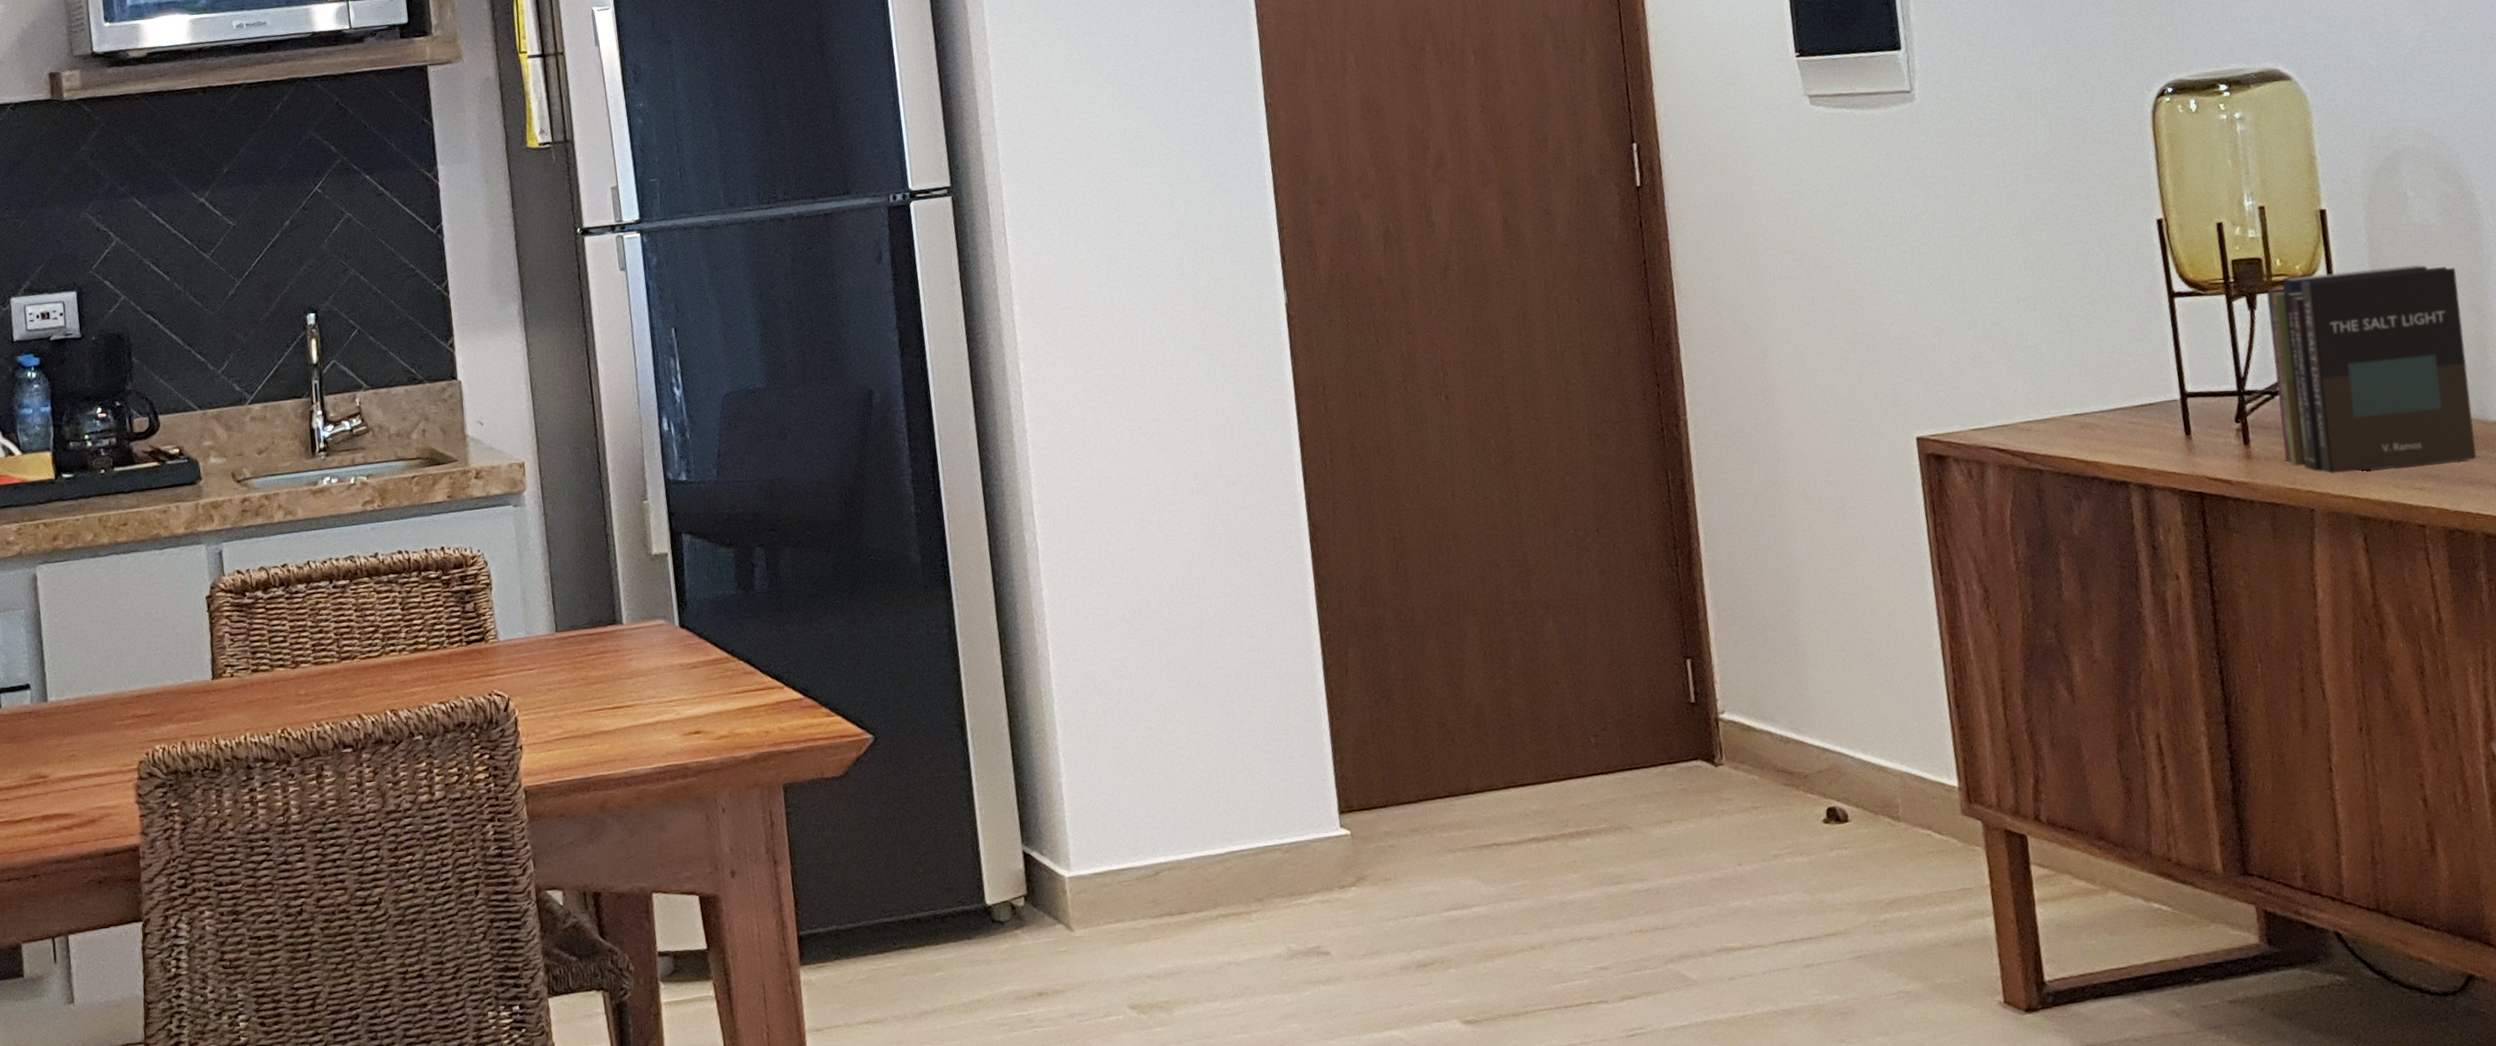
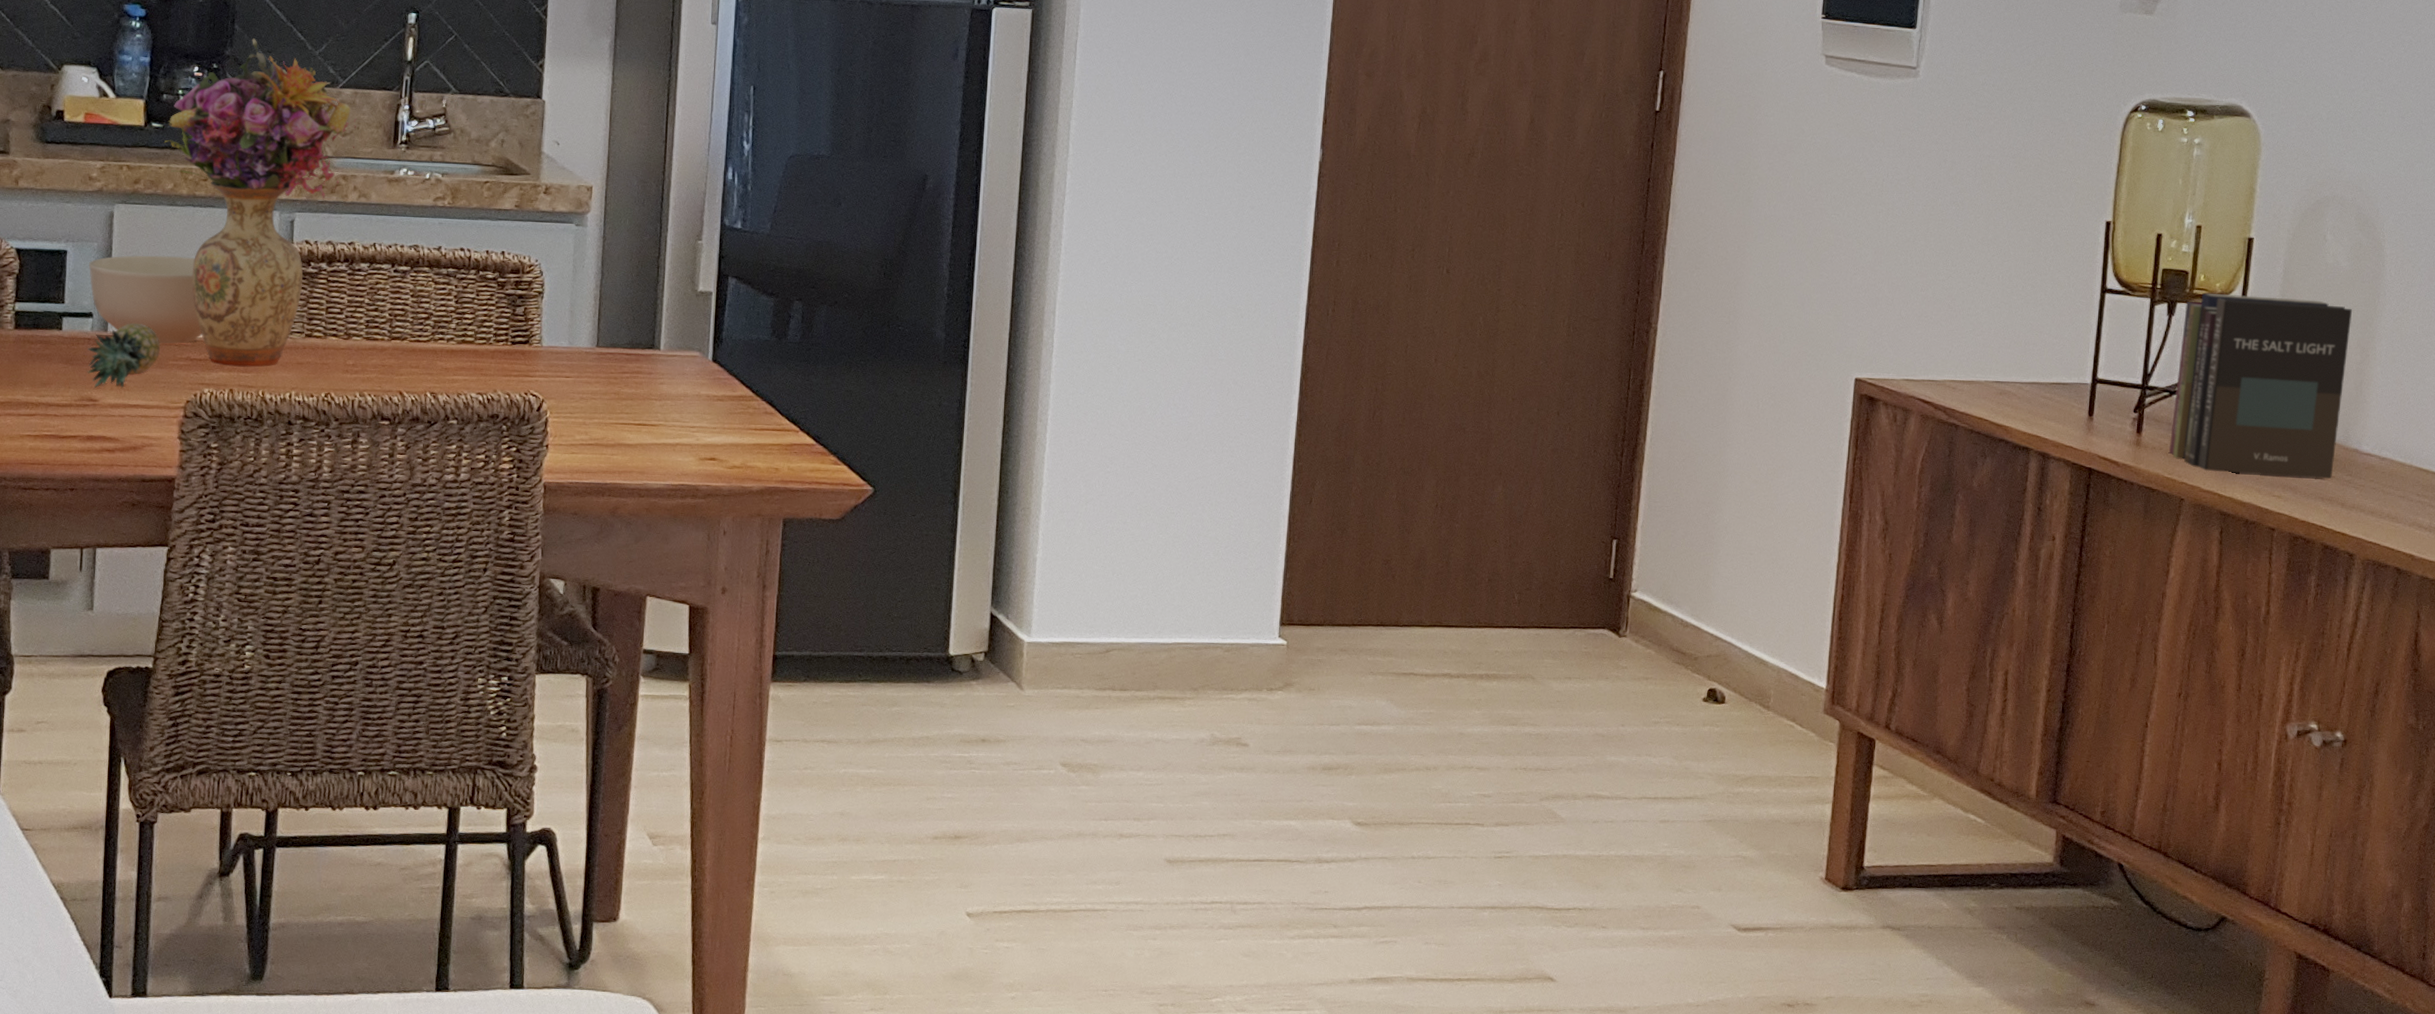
bowl: none [18,608,145,706] -> present [88,255,202,344]
fruit: none [30,687,105,765] -> present [87,323,161,389]
flower arrangement: none [77,368,273,718] -> present [163,38,357,368]

